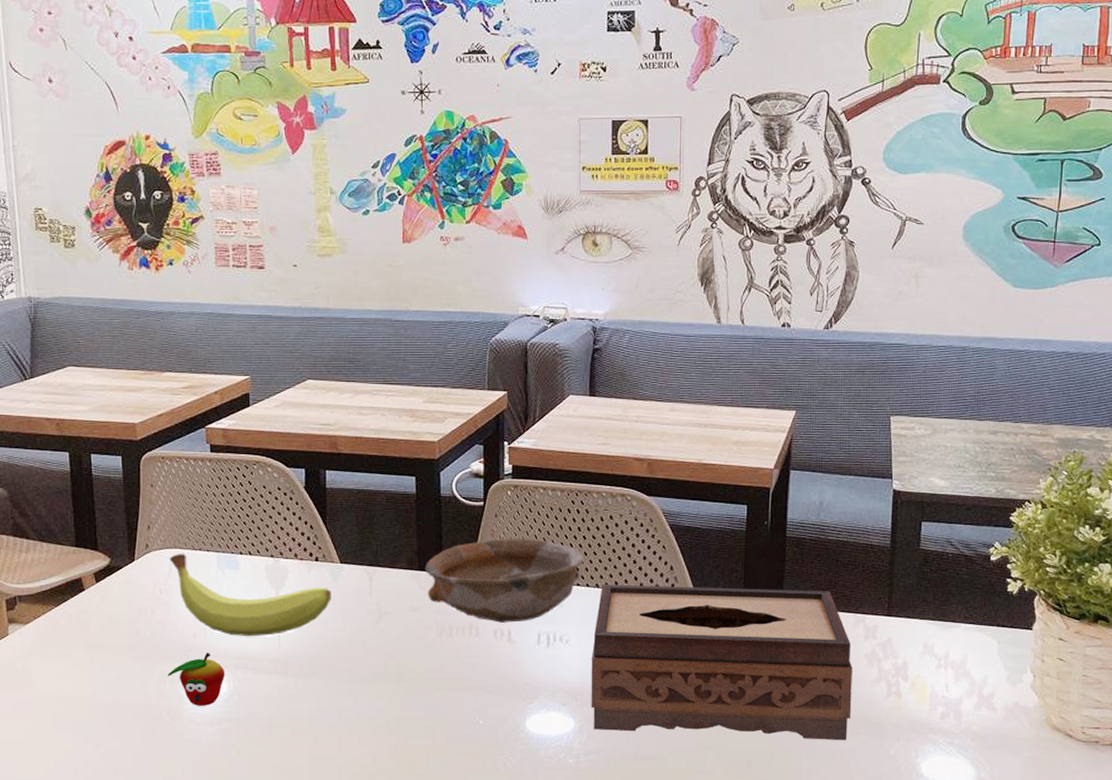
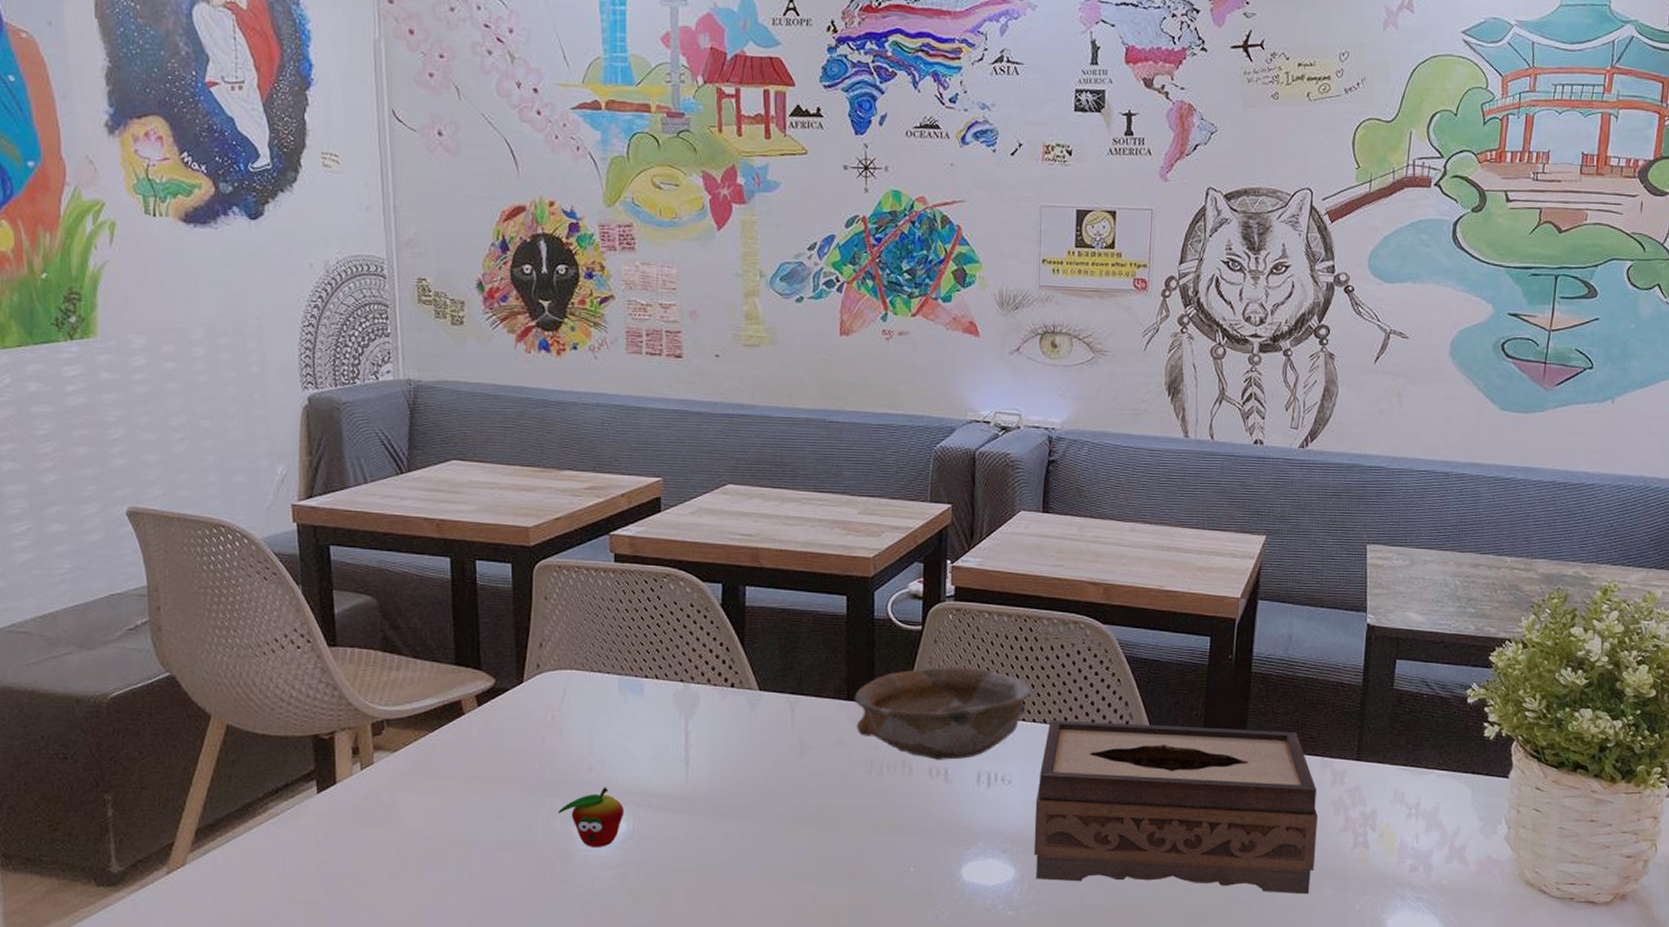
fruit: present [169,553,331,636] -> none [564,675,748,770]

